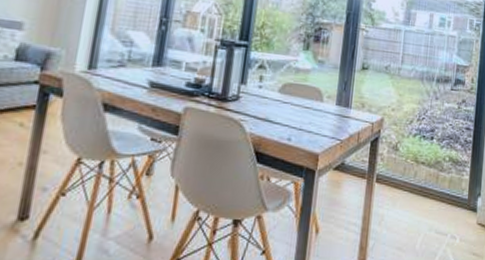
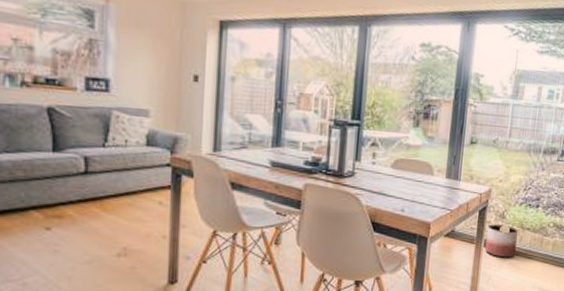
planter: none [377,157,412,196] -> present [484,224,518,258]

